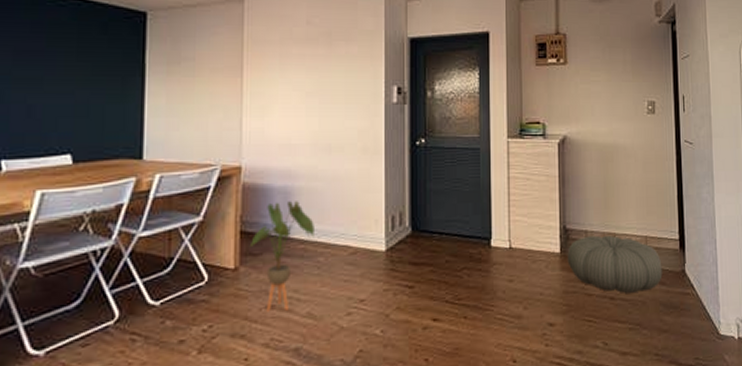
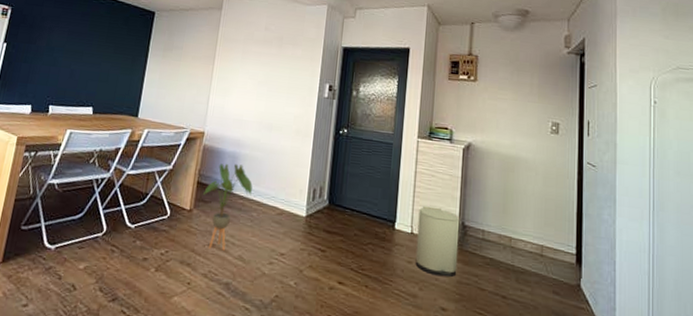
pedal bin: none [516,214,562,290] -> present [415,206,460,278]
pouf: present [567,235,663,293] -> none [463,235,557,297]

